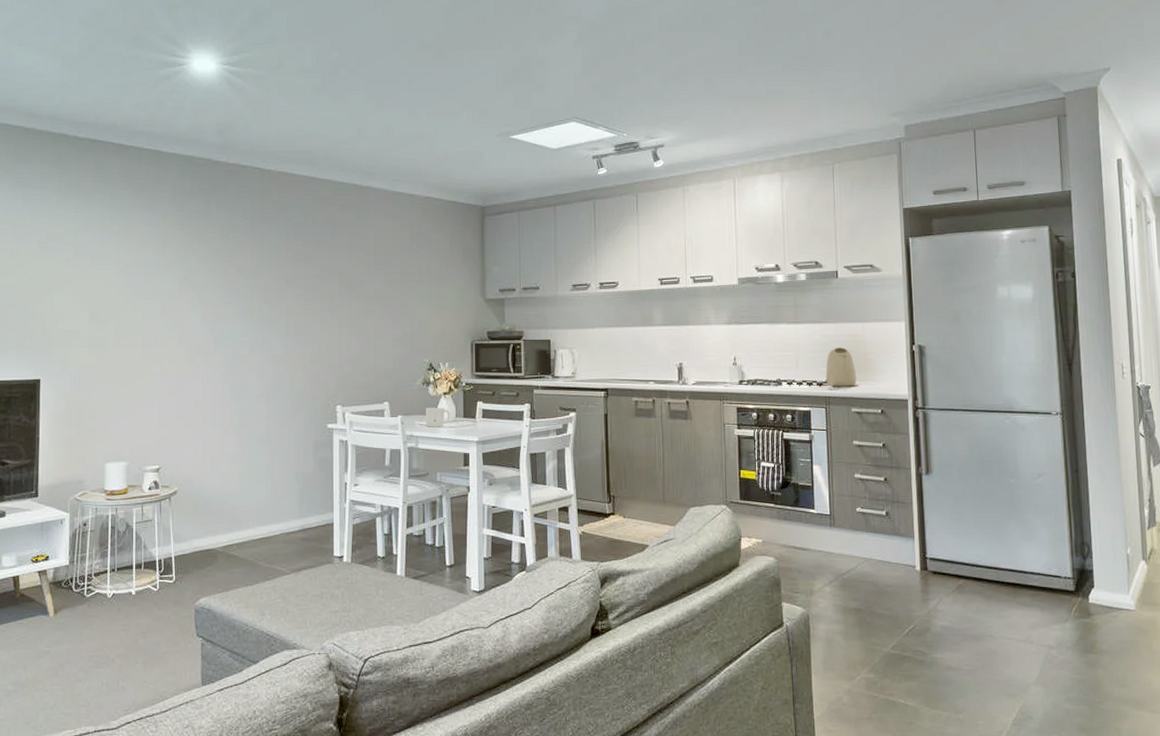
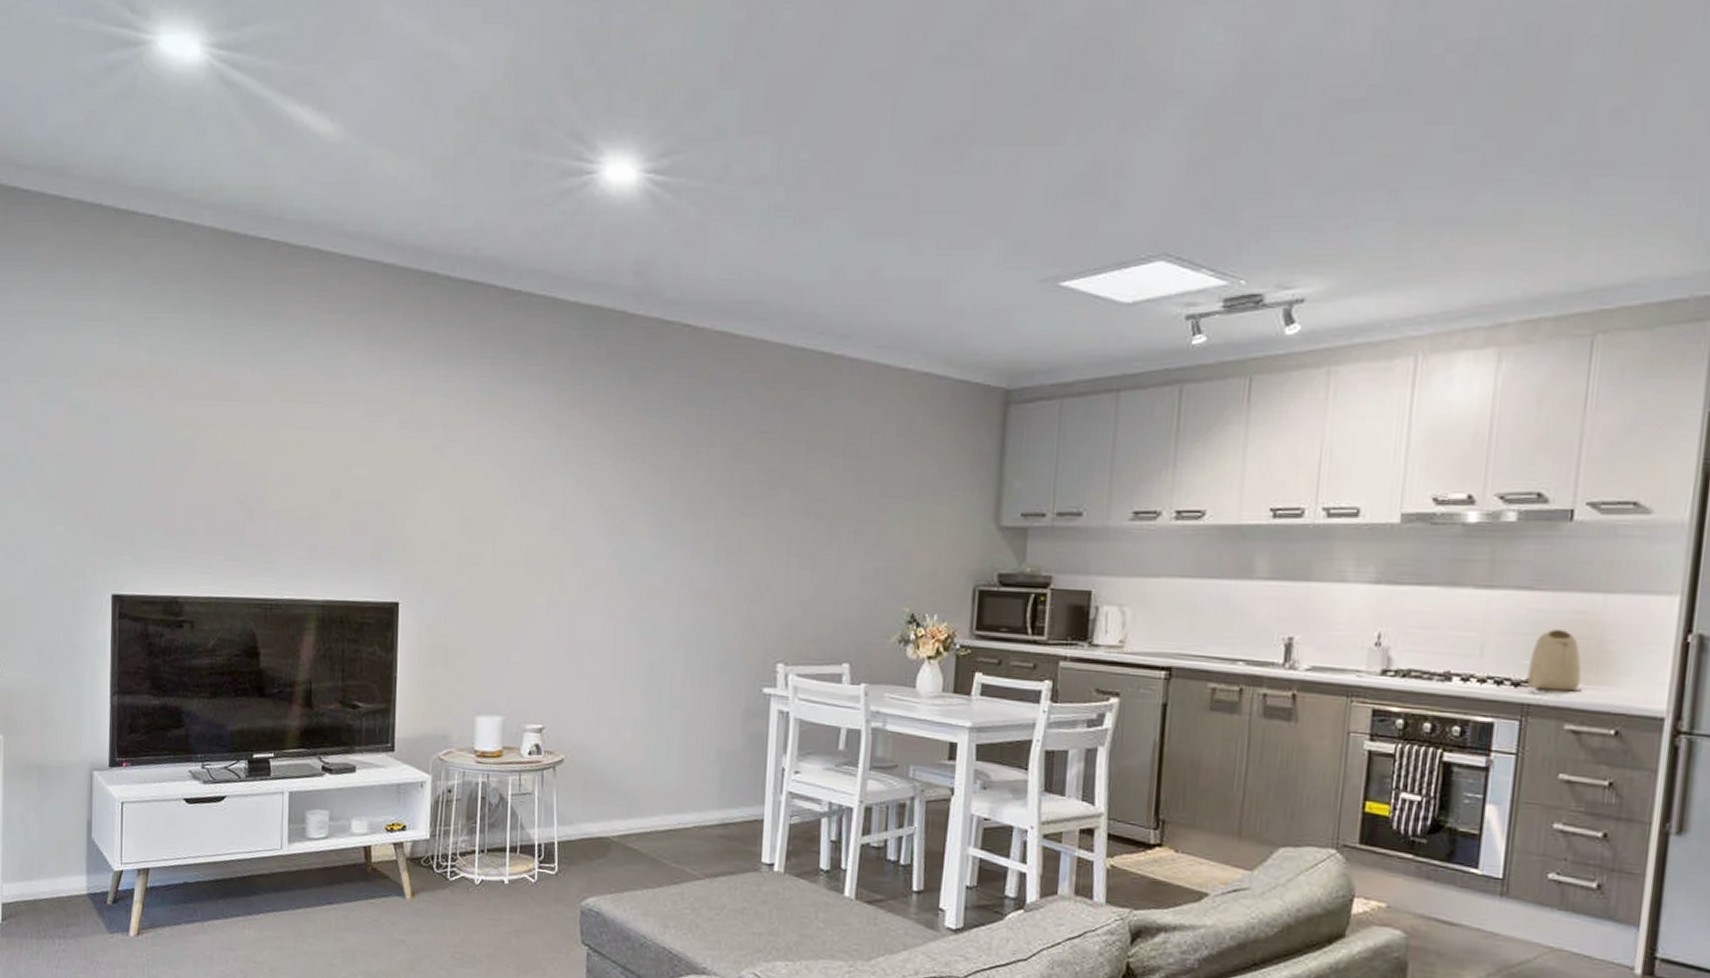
mug: present [425,408,451,427] -> none [898,676,936,704]

